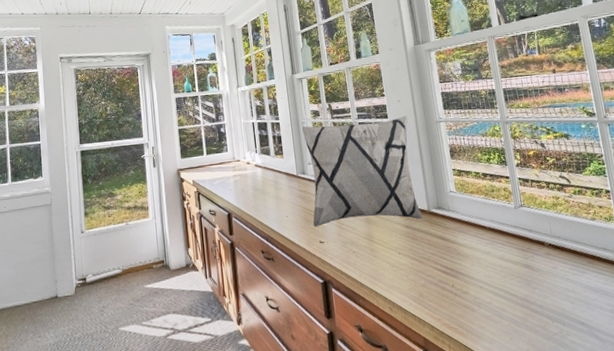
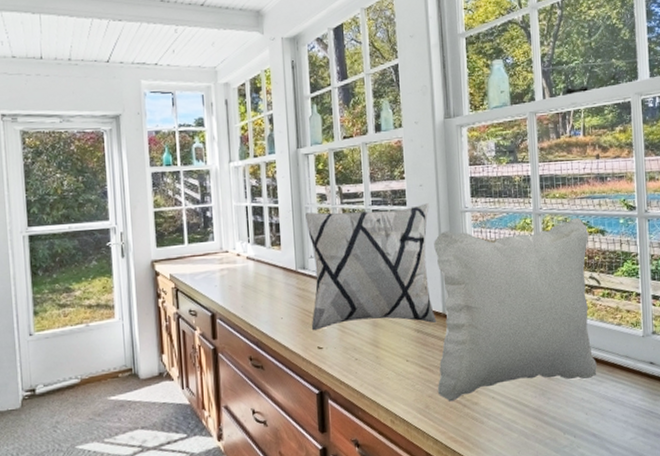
cushion: none [414,125,577,291] -> present [434,218,597,402]

